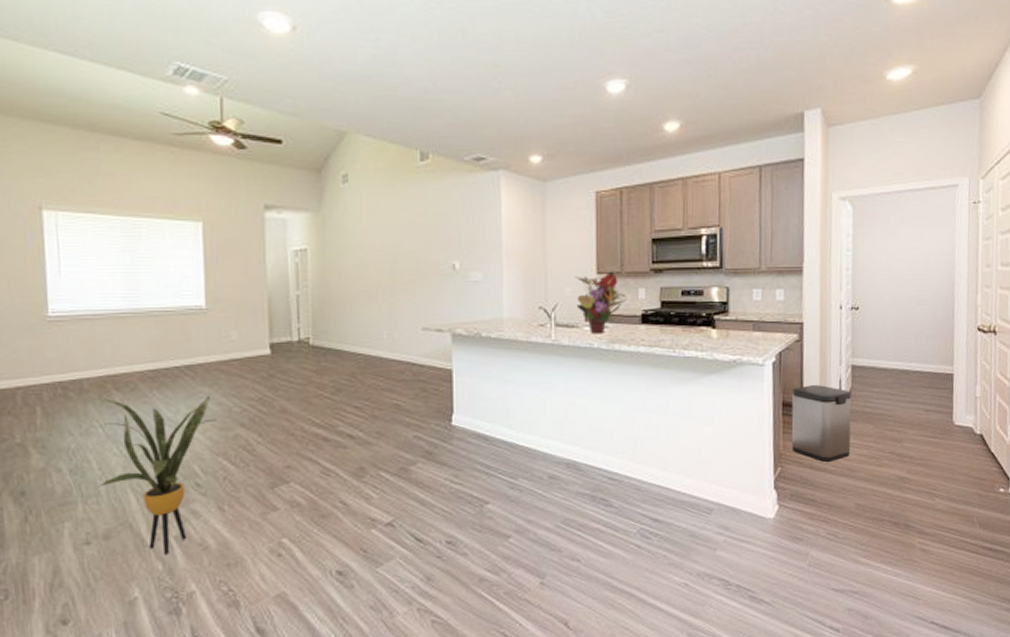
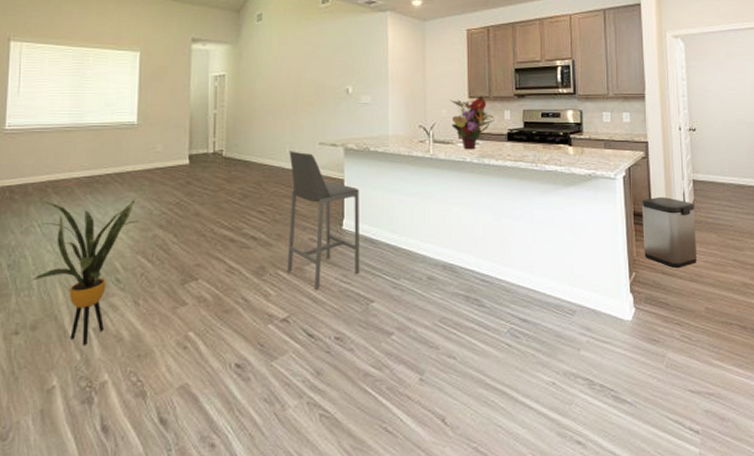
bar stool: none [387,337,473,491] -> present [287,151,360,290]

